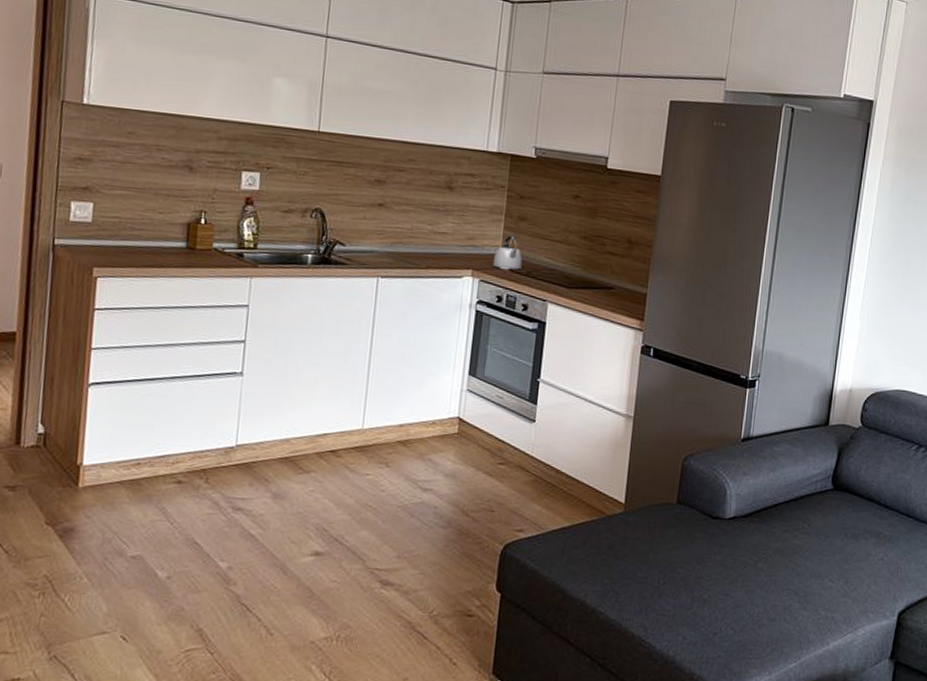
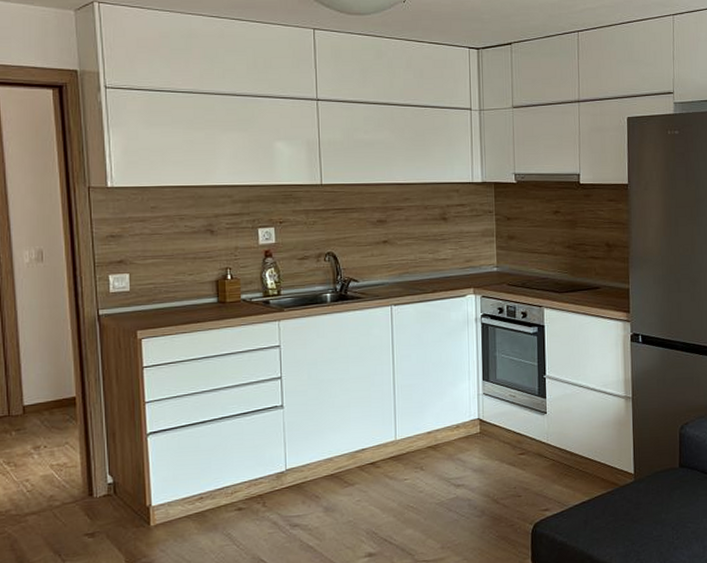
kettle: present [492,236,523,270] -> none [491,254,517,285]

